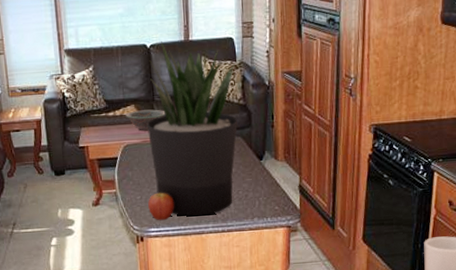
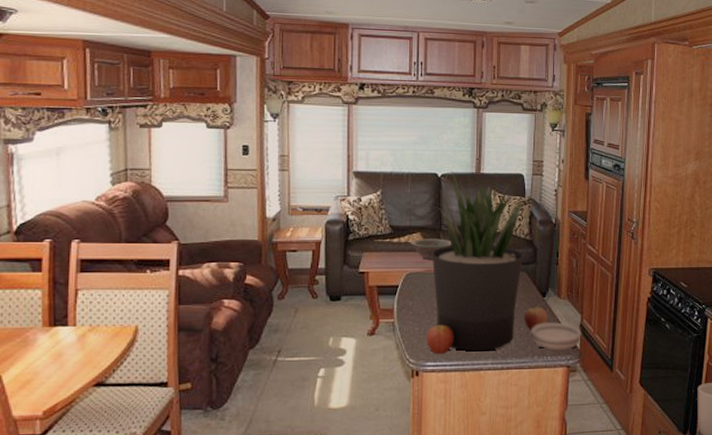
fruit: none [241,168,266,193] -> present [524,305,548,330]
bowl: none [250,184,302,213] -> present [532,322,582,352]

